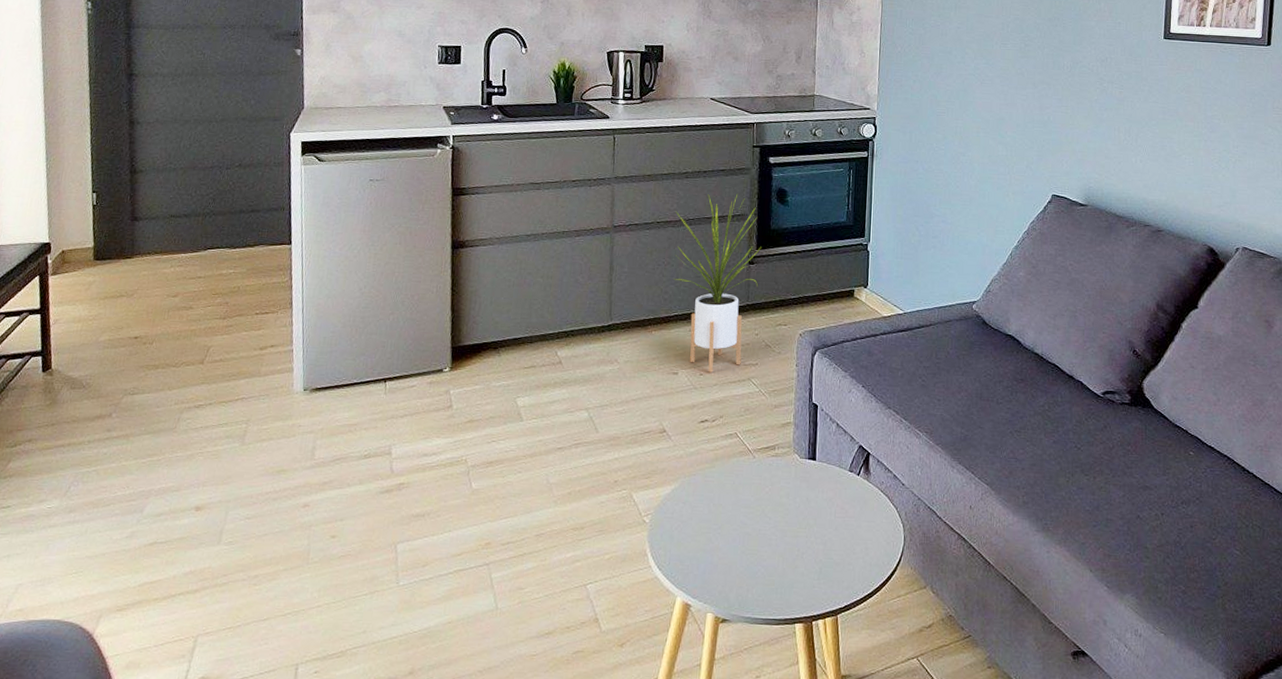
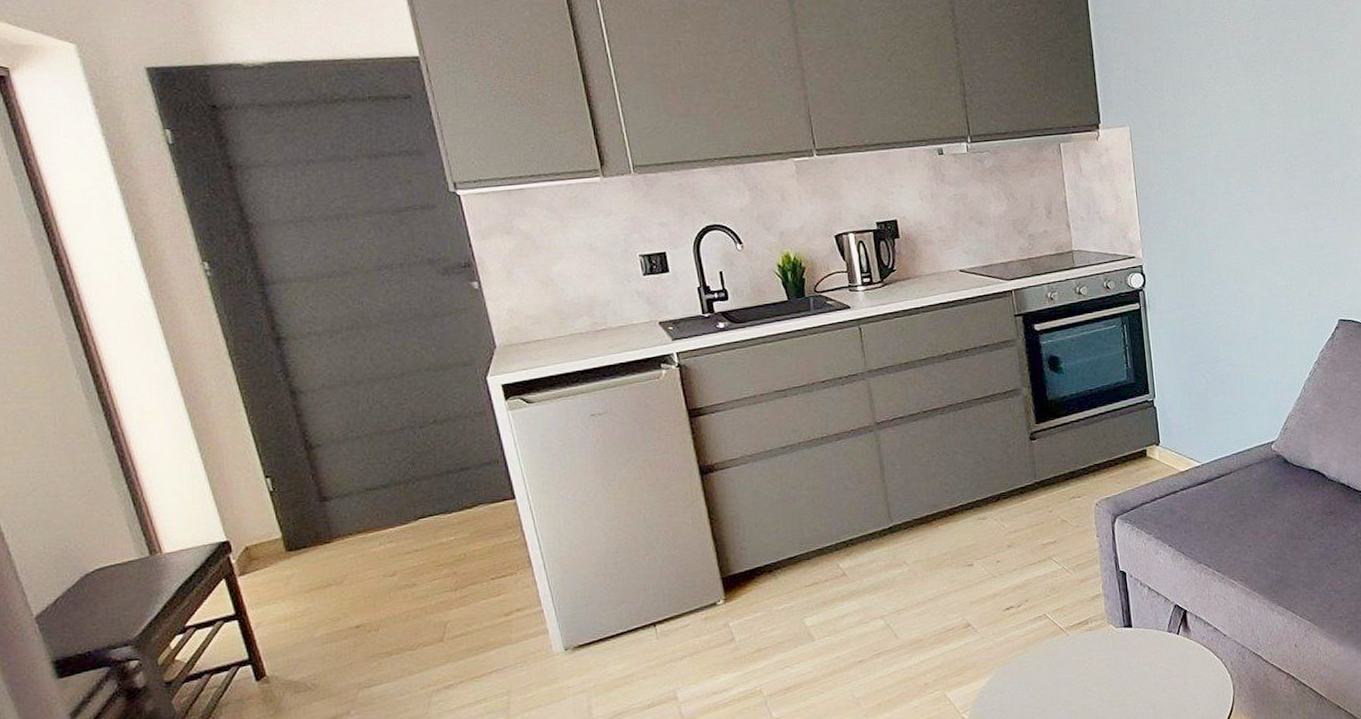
house plant: present [673,193,761,373] -> none [942,368,1043,558]

